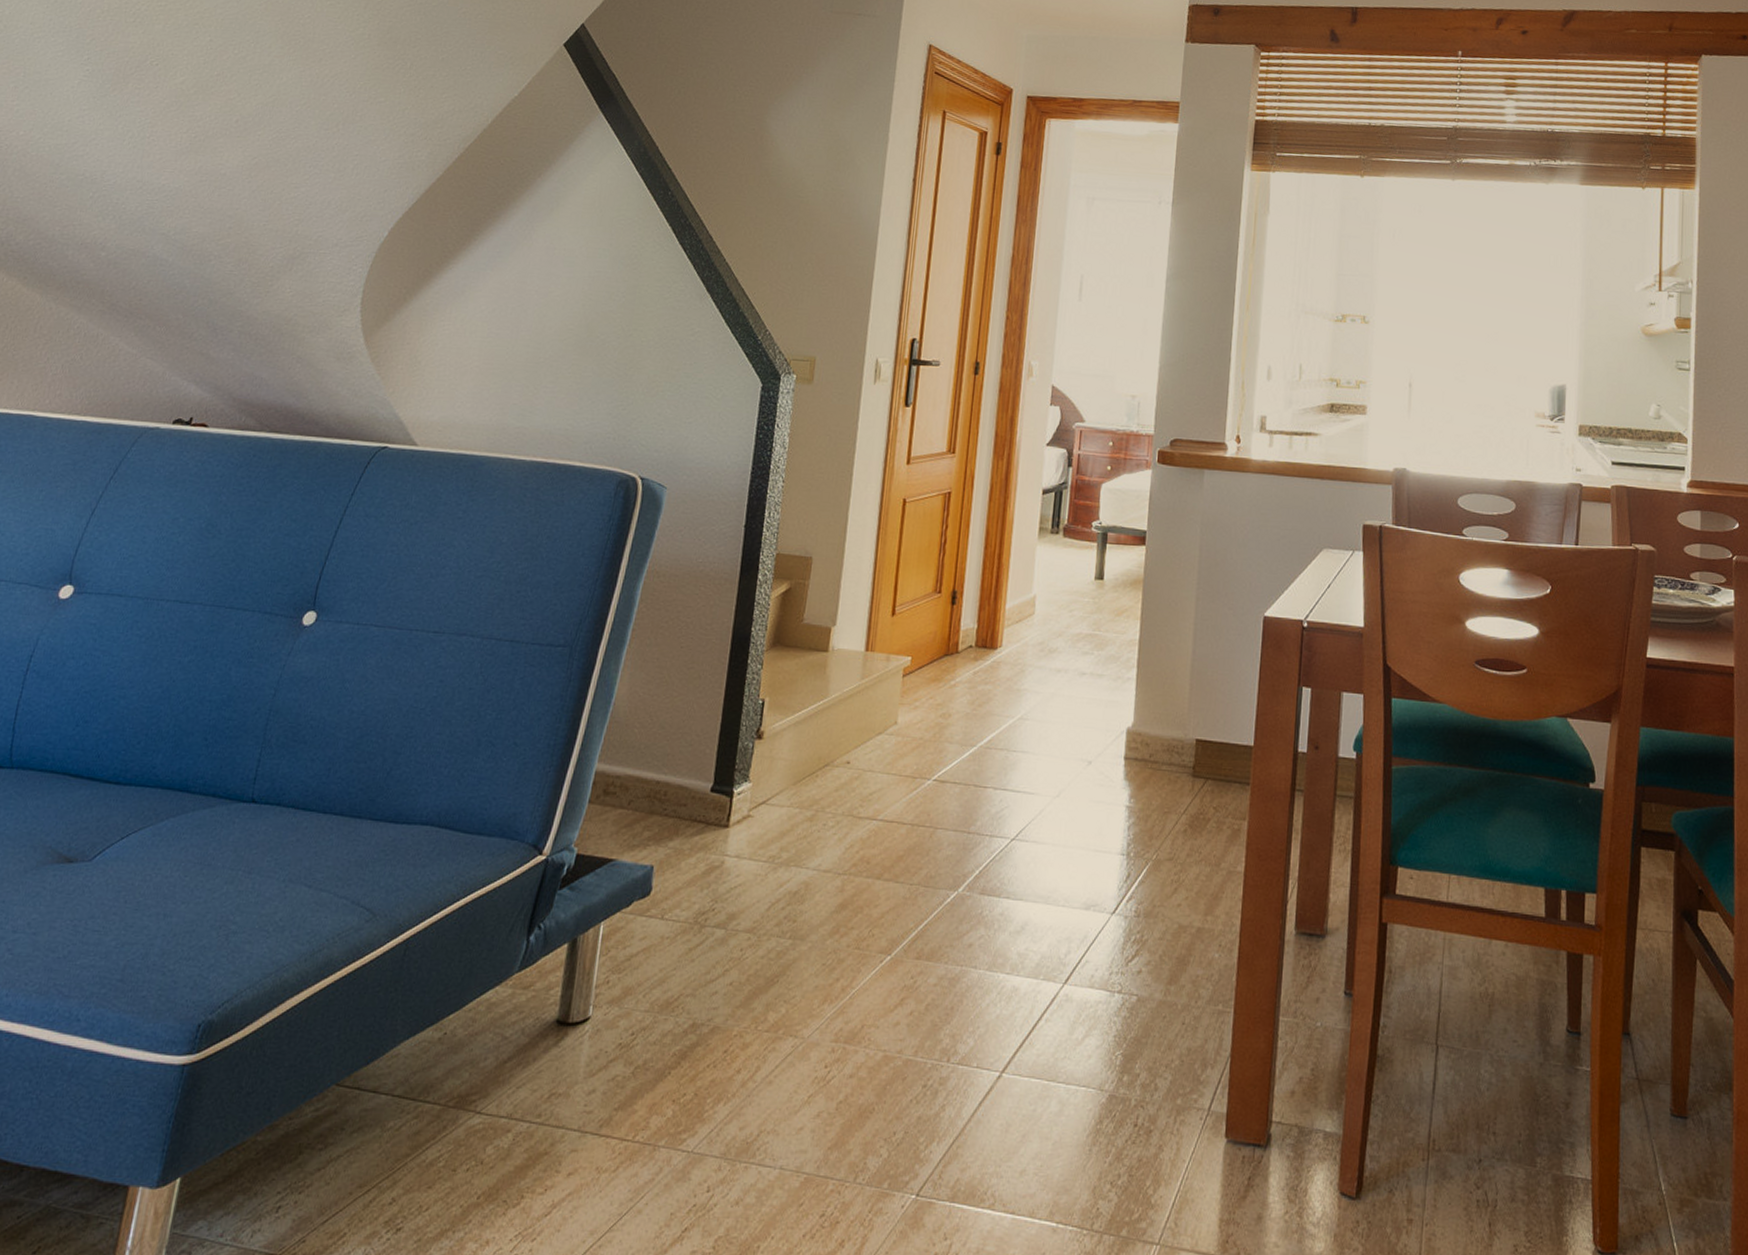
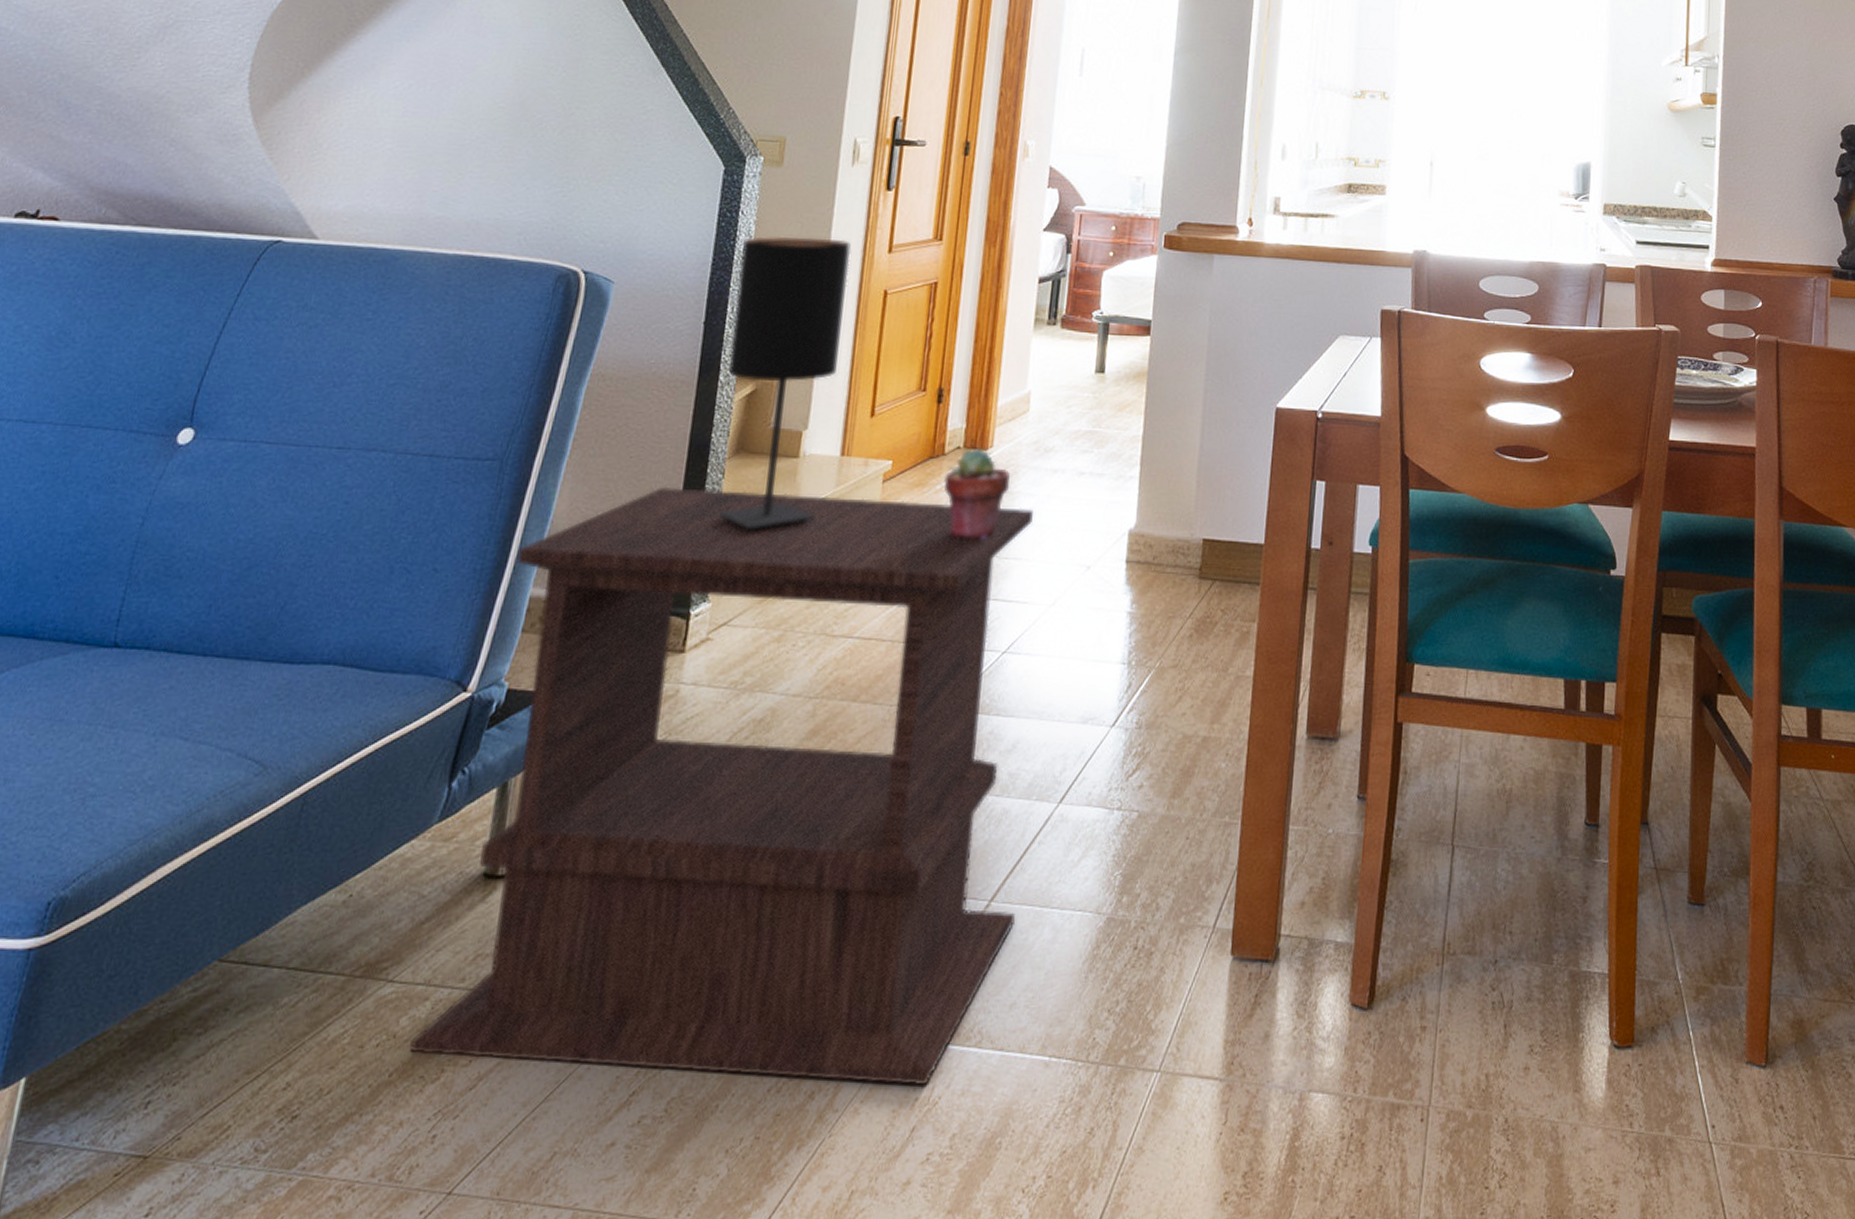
side table: none [494,674,1039,1242] -> present [409,486,1033,1086]
table lamp: none [757,447,874,719] -> present [718,236,852,532]
potted succulent: none [957,647,1019,734] -> present [944,448,1011,540]

